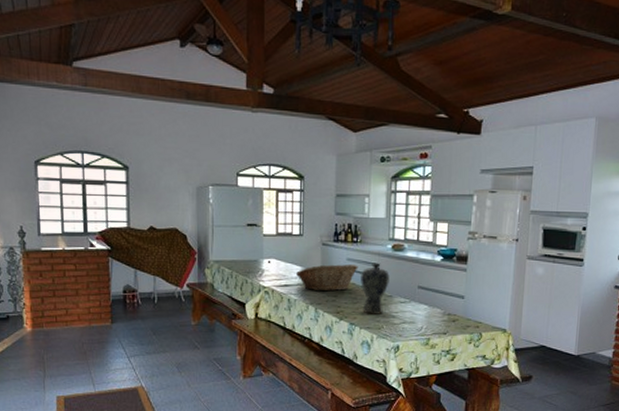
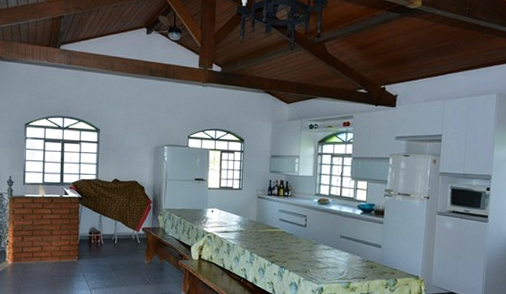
fruit basket: present [296,264,358,292] -> none [235,214,289,238]
vase: present [361,263,390,314] -> none [290,214,316,260]

